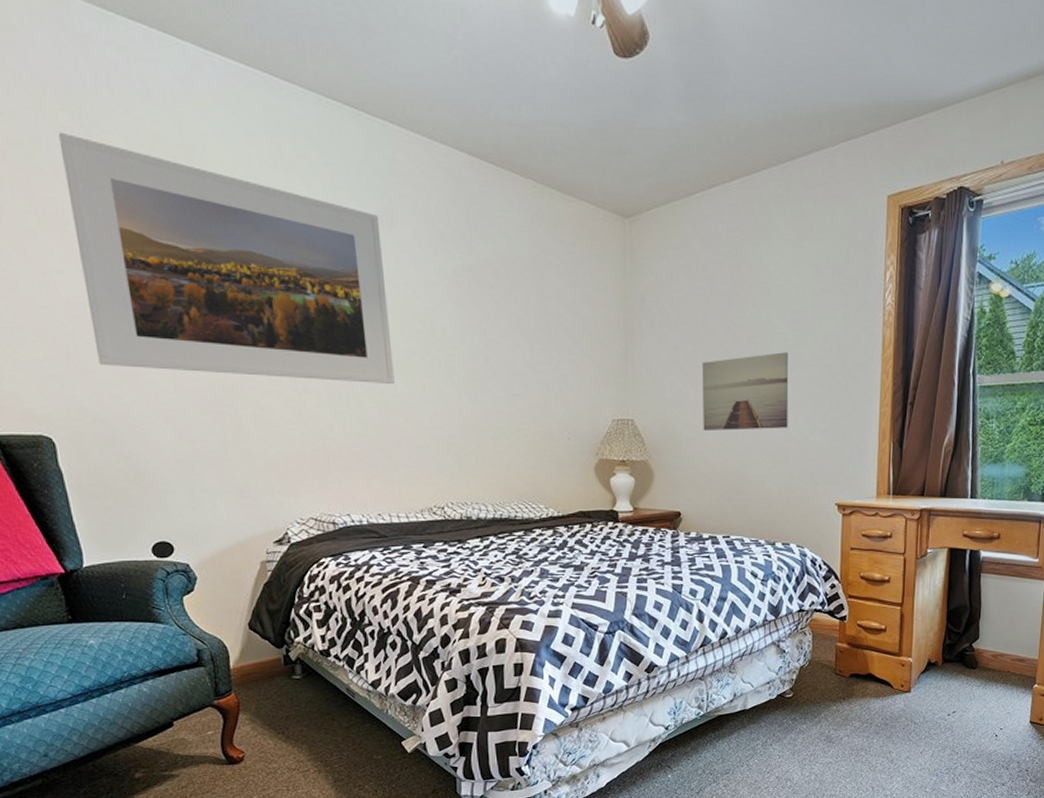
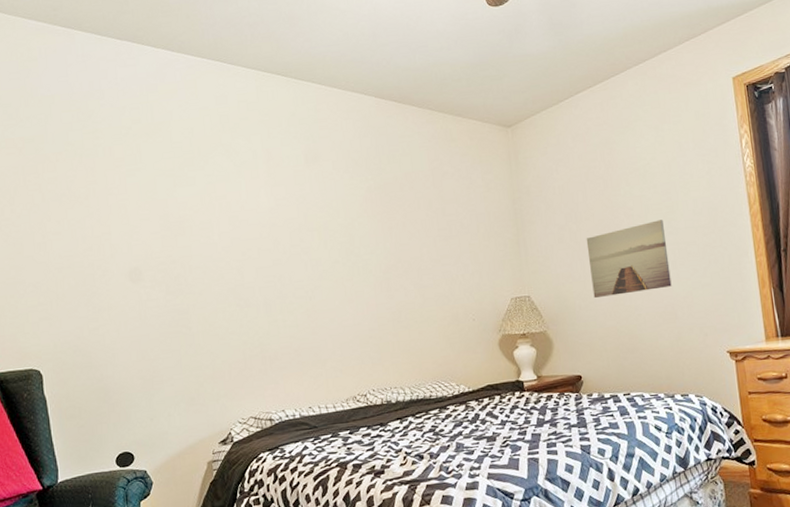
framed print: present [58,132,395,383] -> none [61,127,321,305]

